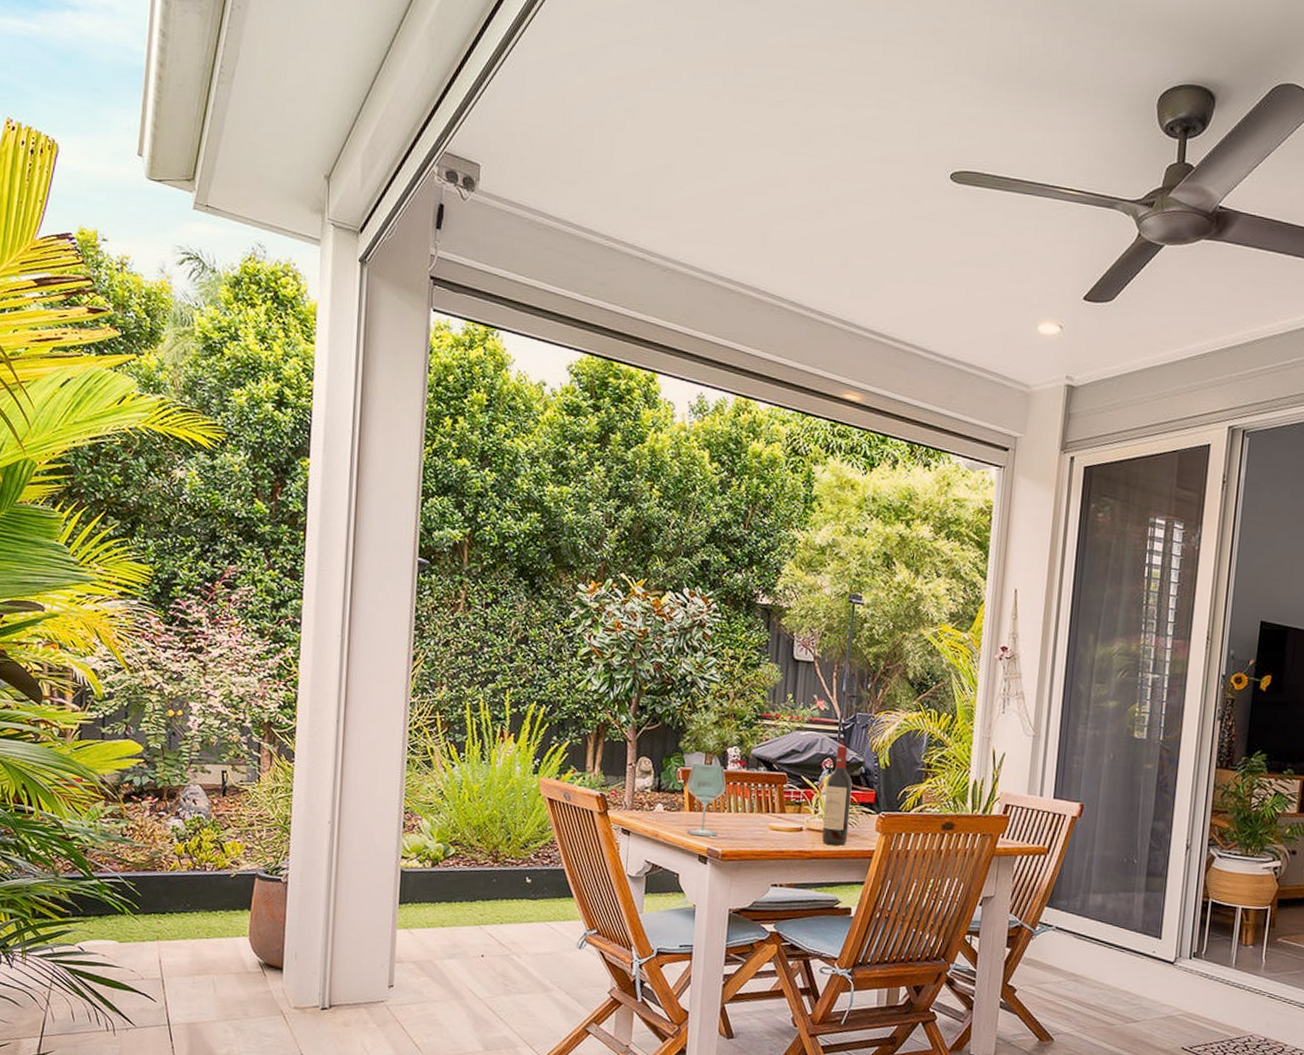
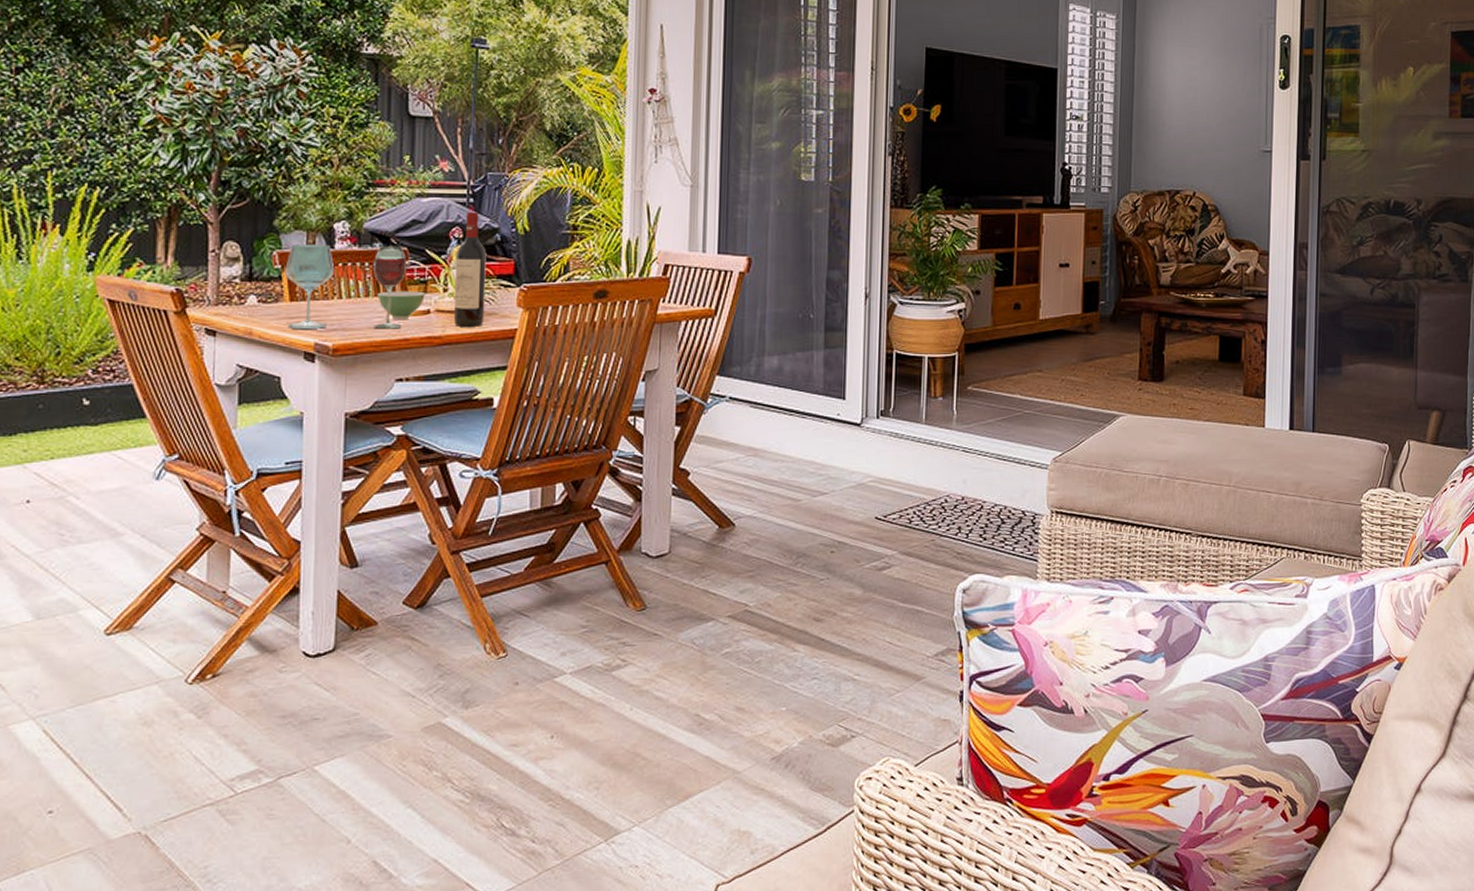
wineglass: none [755,769,785,842] -> present [373,245,406,329]
bowl: none [760,809,799,835] -> present [377,291,425,320]

